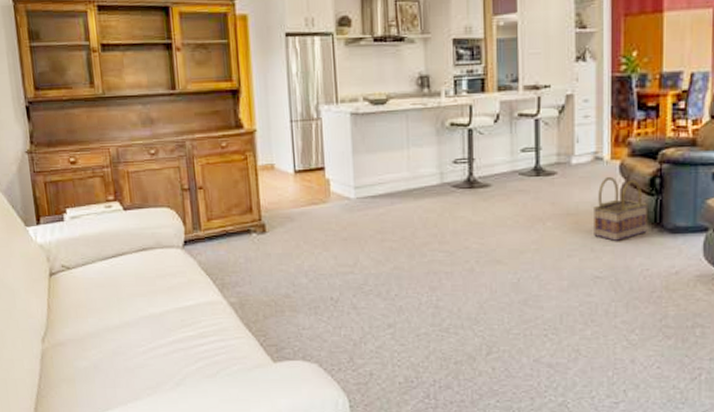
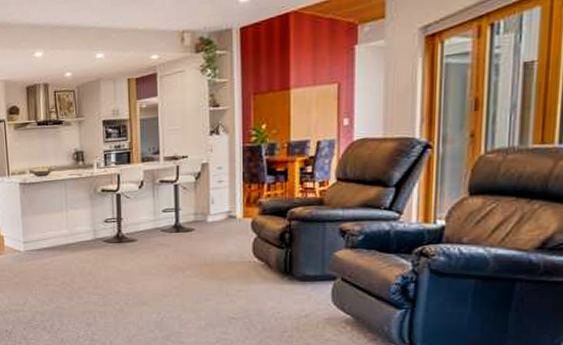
basket: present [592,177,649,241] -> none [227,233,279,287]

